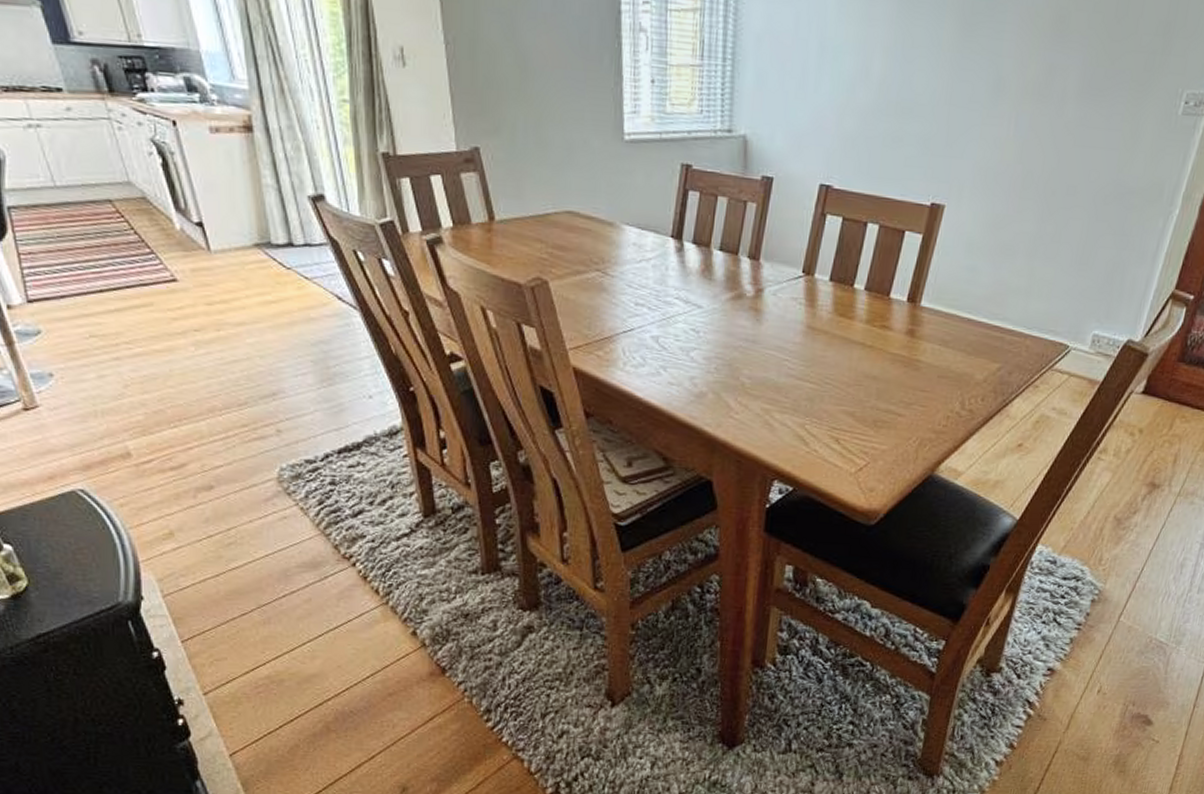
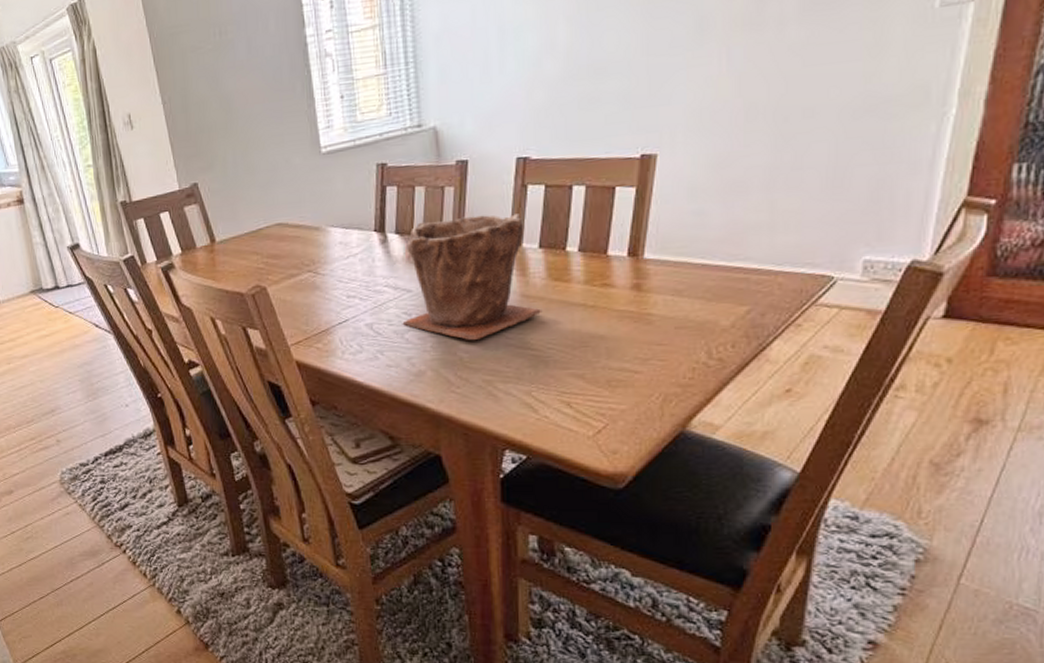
plant pot: none [689,235,825,368] -> present [402,214,543,341]

